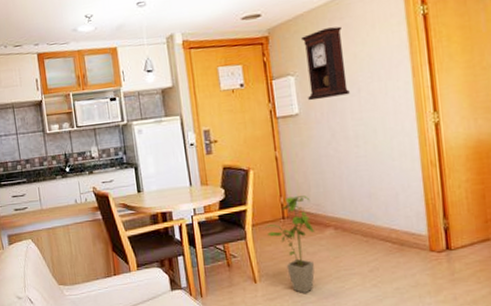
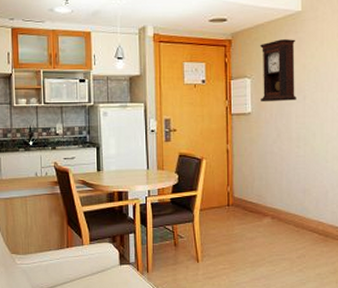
house plant: present [264,195,315,294] -> none [210,187,254,275]

